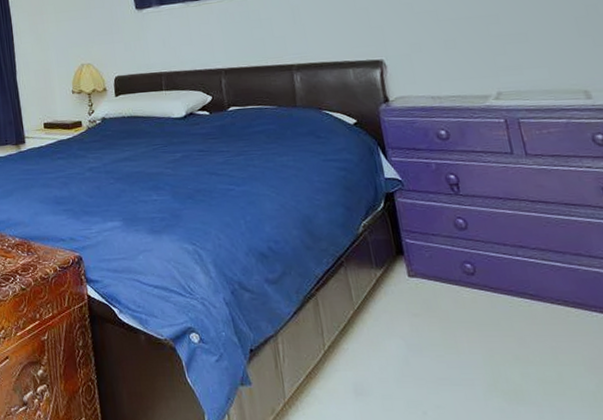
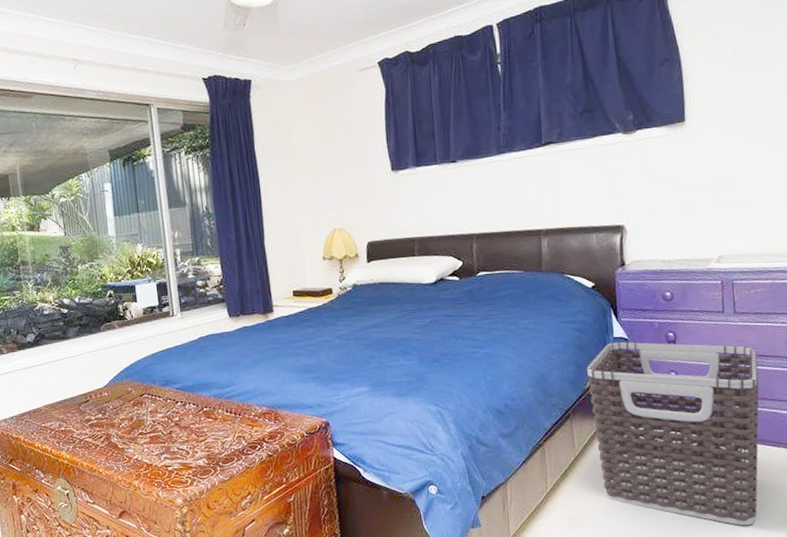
clothes hamper: none [356,183,594,411] -> present [586,342,760,526]

